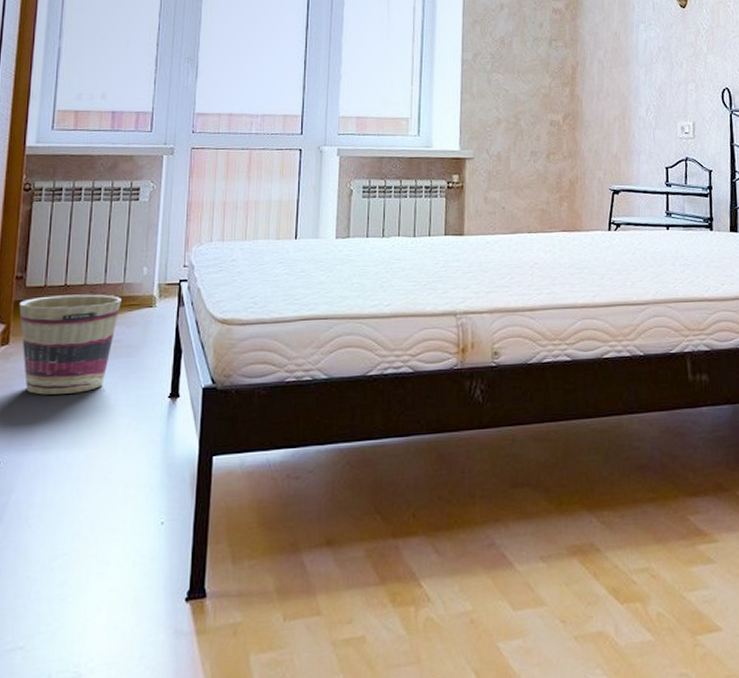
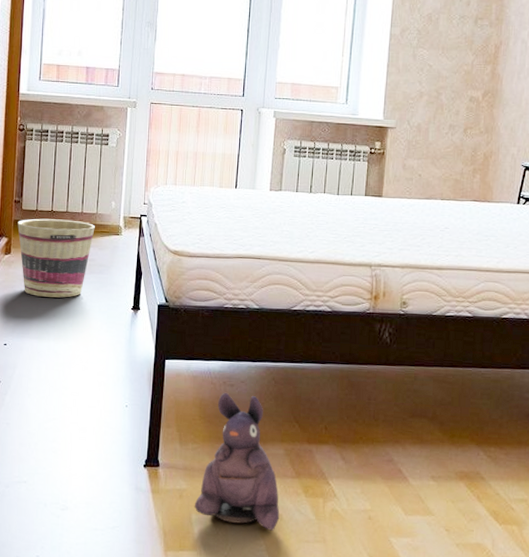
plush toy: none [252,487,362,660] -> present [194,392,280,531]

